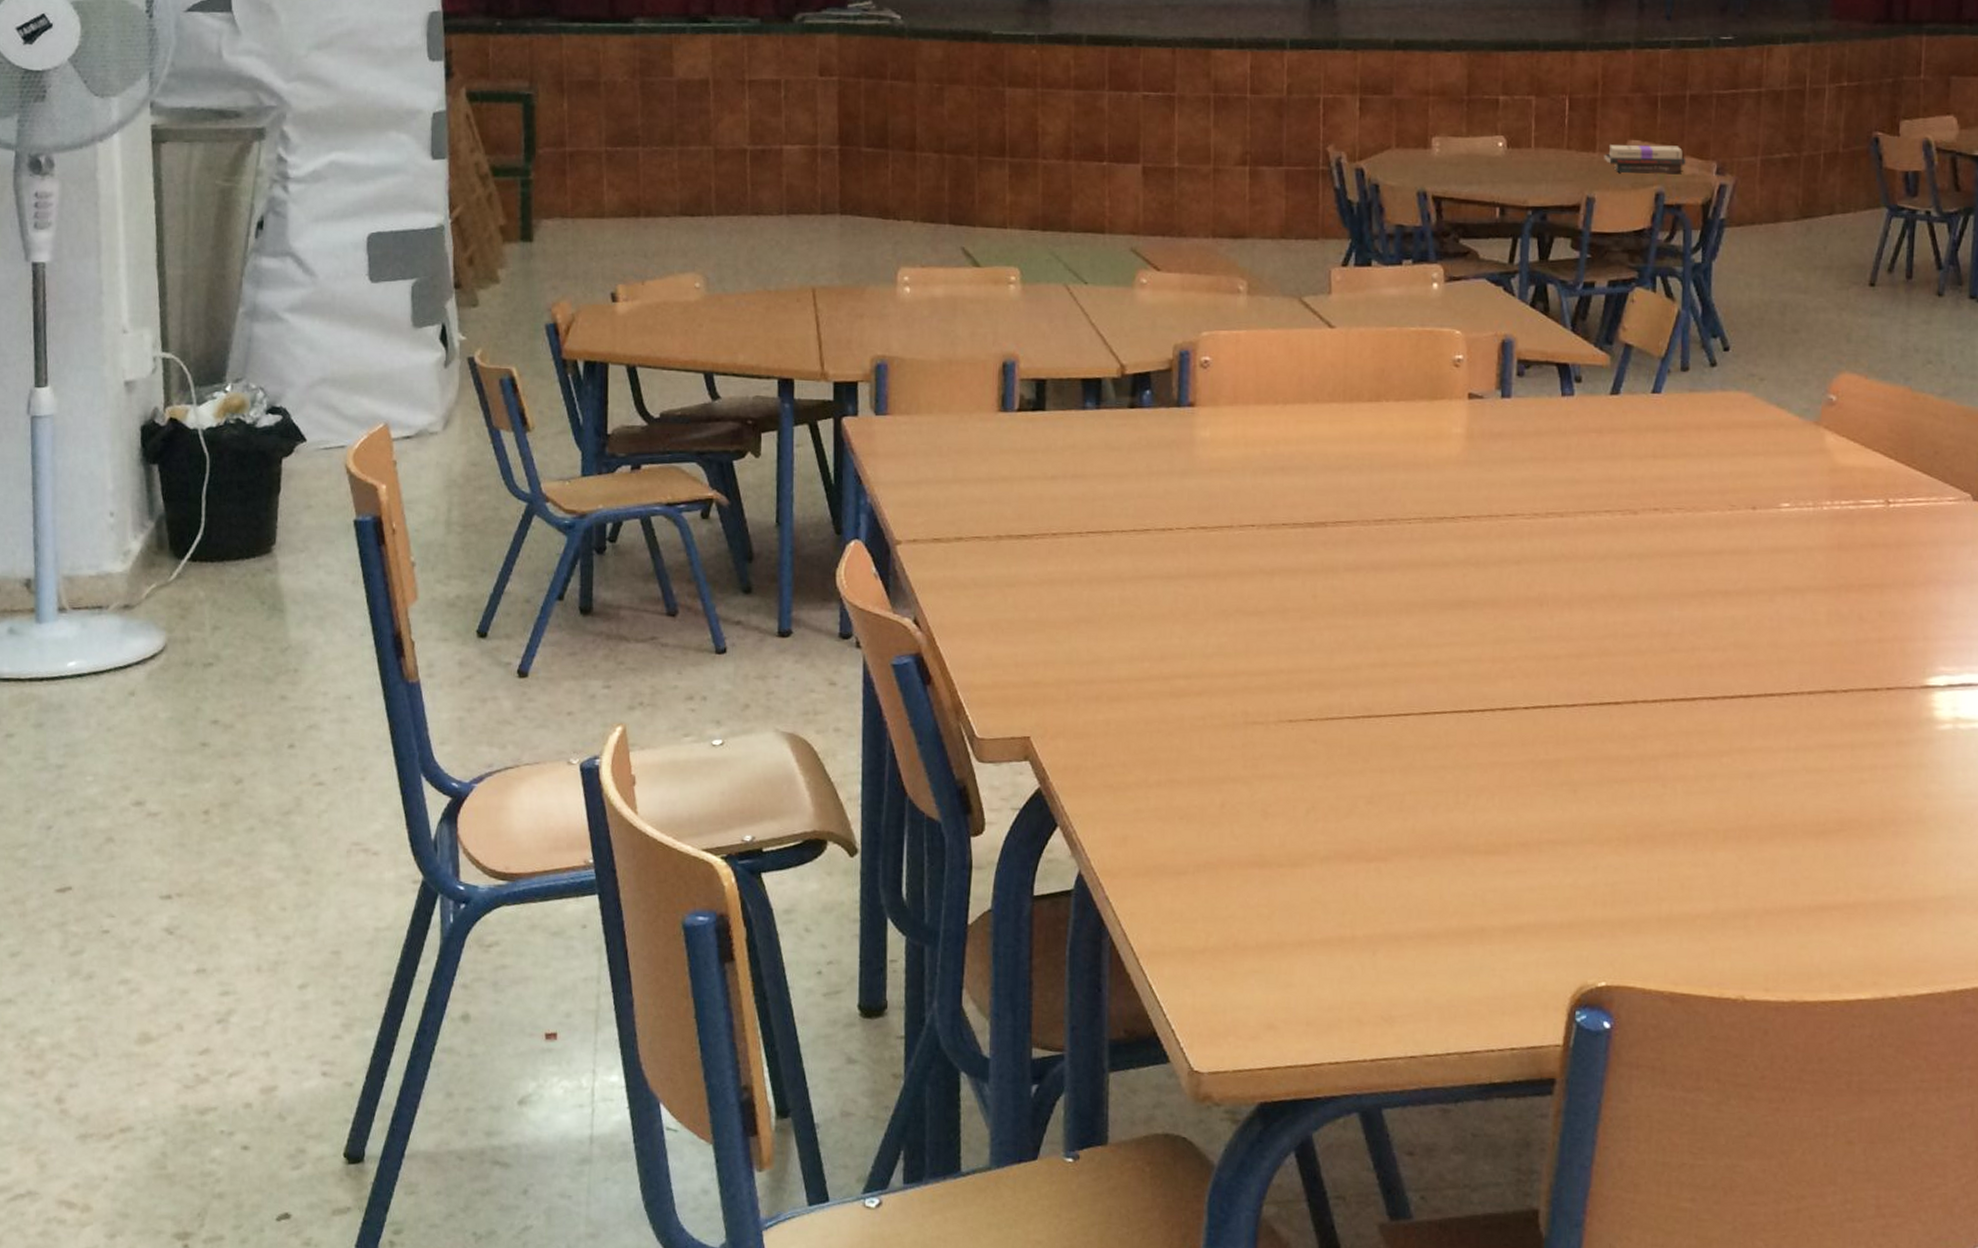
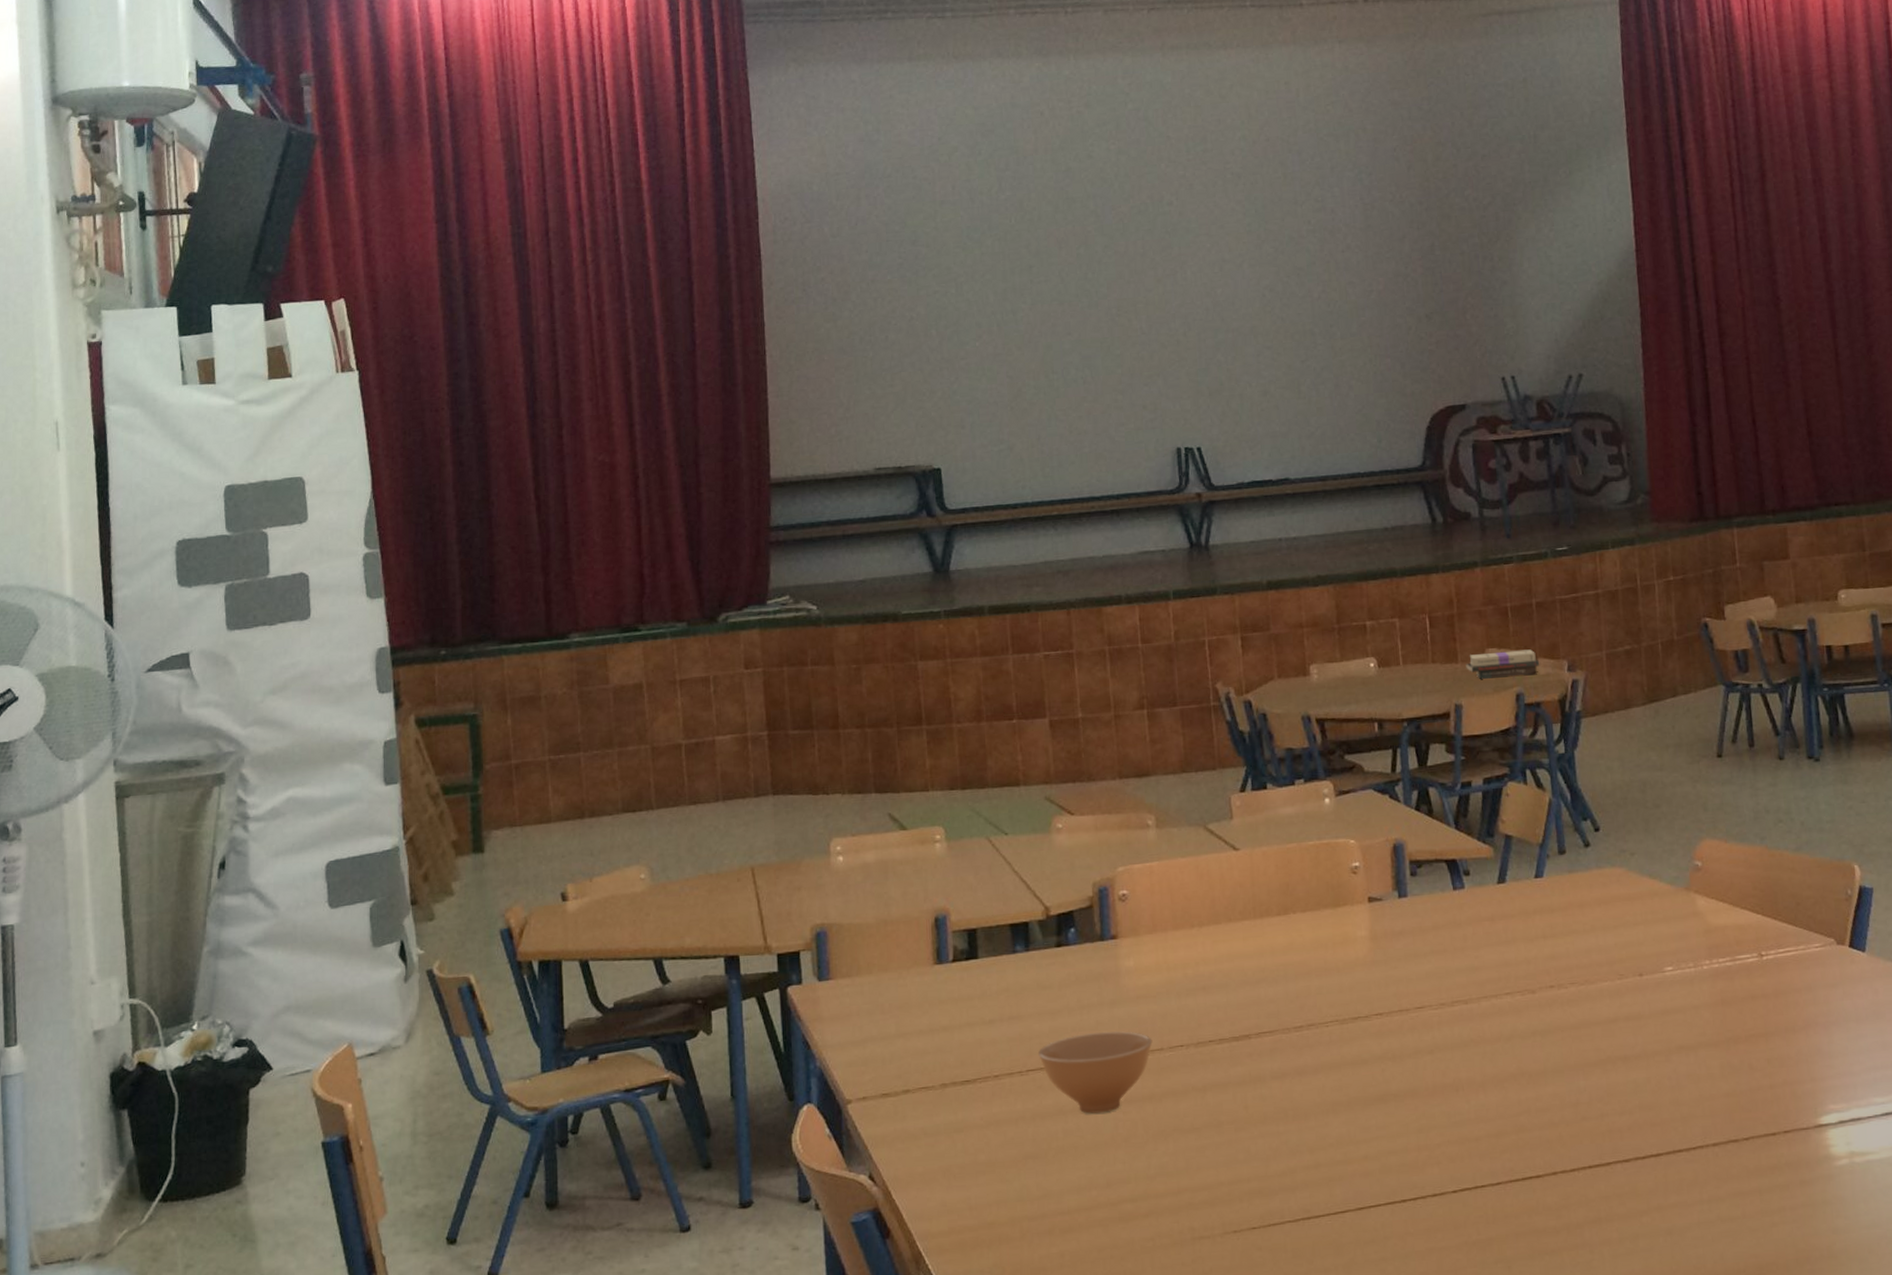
bowl: none [1101,501,1222,585] -> present [1038,1030,1153,1114]

